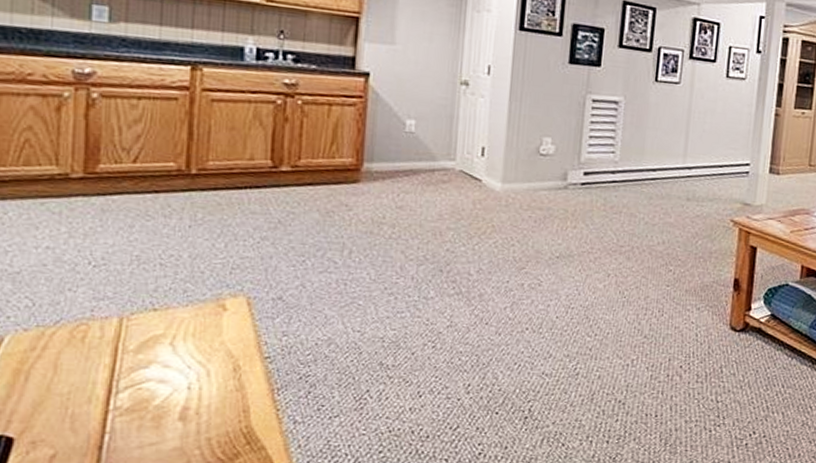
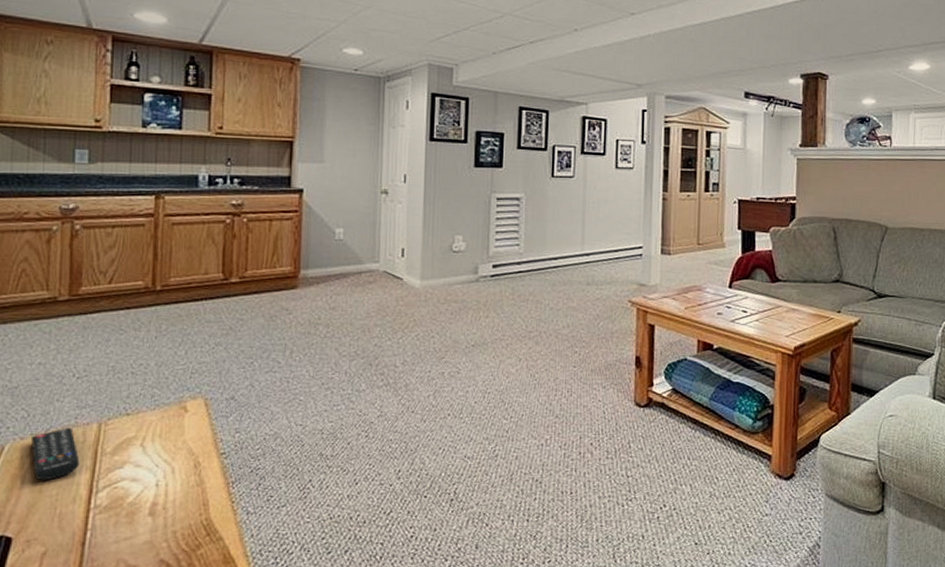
remote control: none [36,320,97,378] -> present [30,427,80,481]

